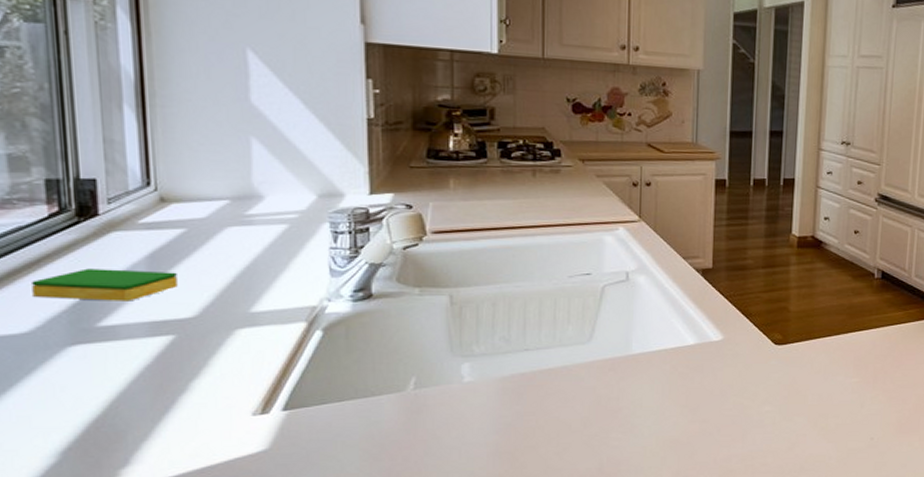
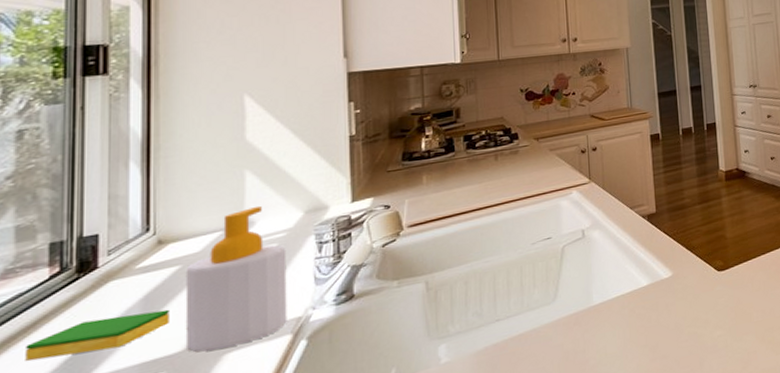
soap bottle: none [191,180,301,323] -> present [185,206,287,352]

